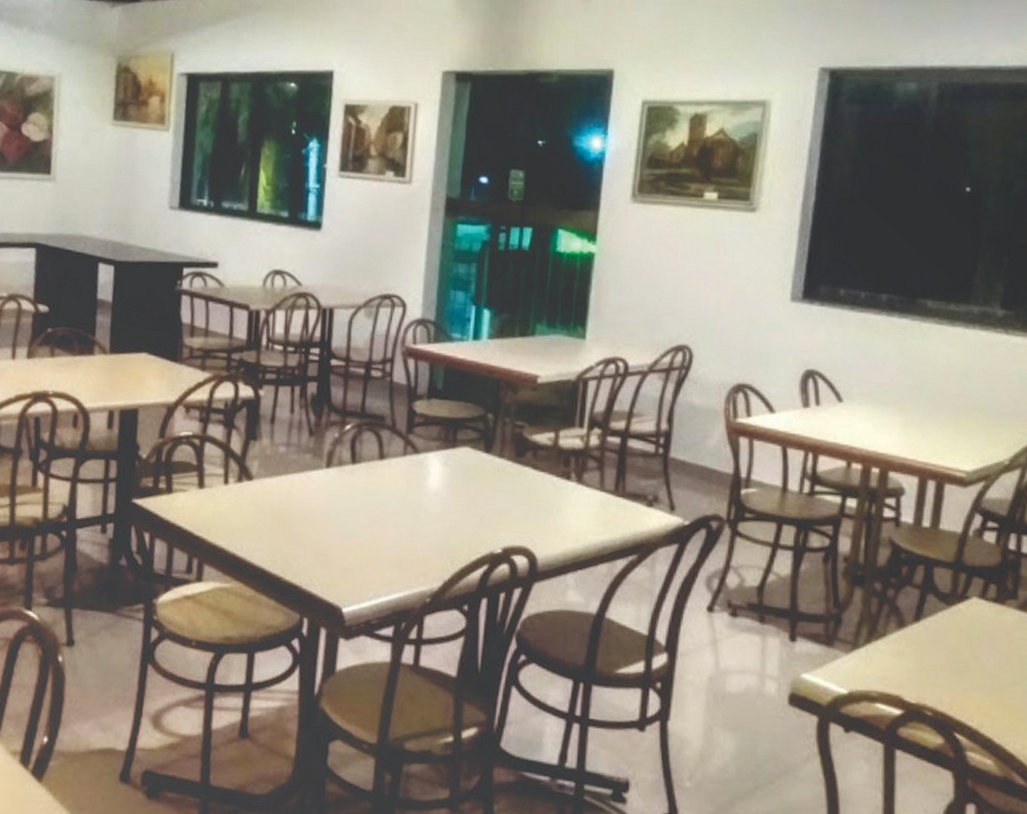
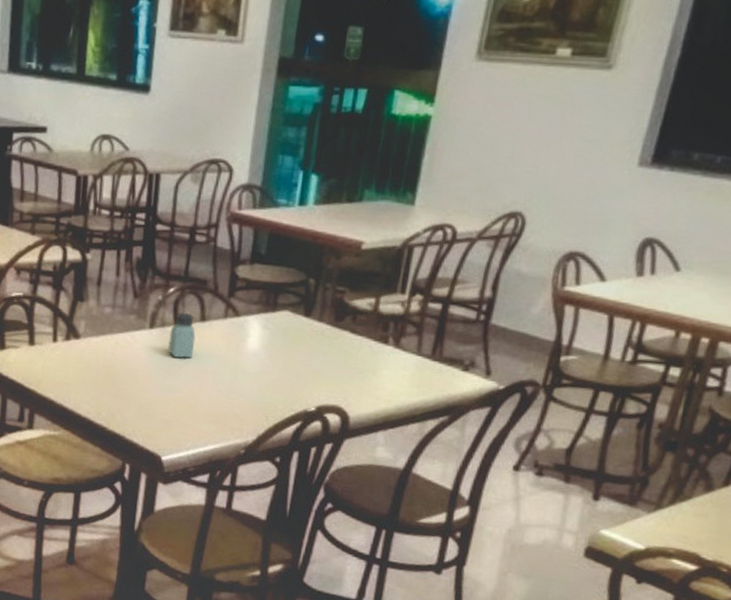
saltshaker: none [345,450,375,500] -> present [167,312,196,359]

